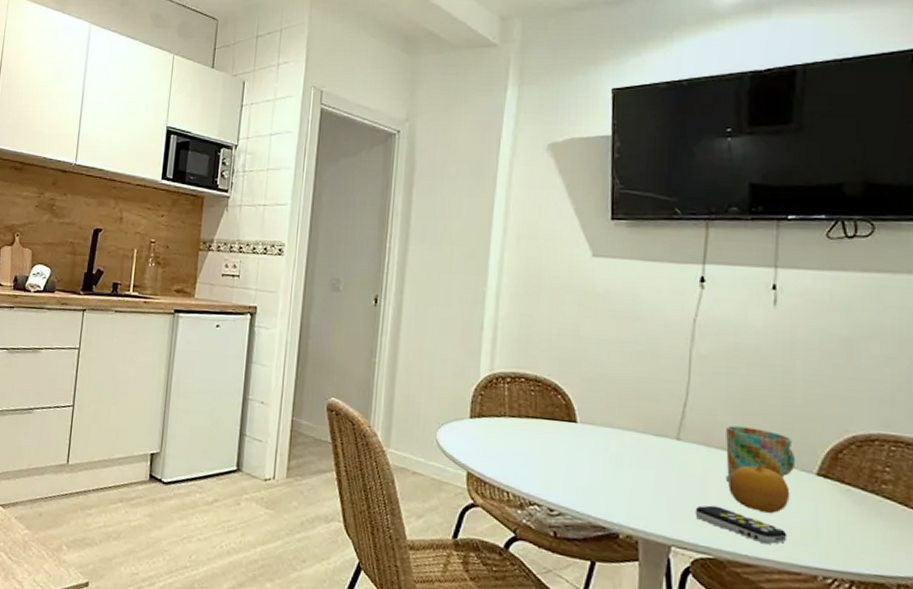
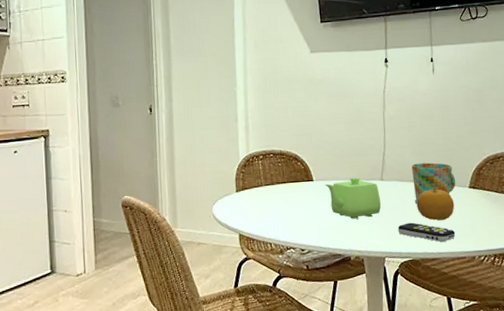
teapot: none [593,427,673,486] -> present [325,177,381,219]

